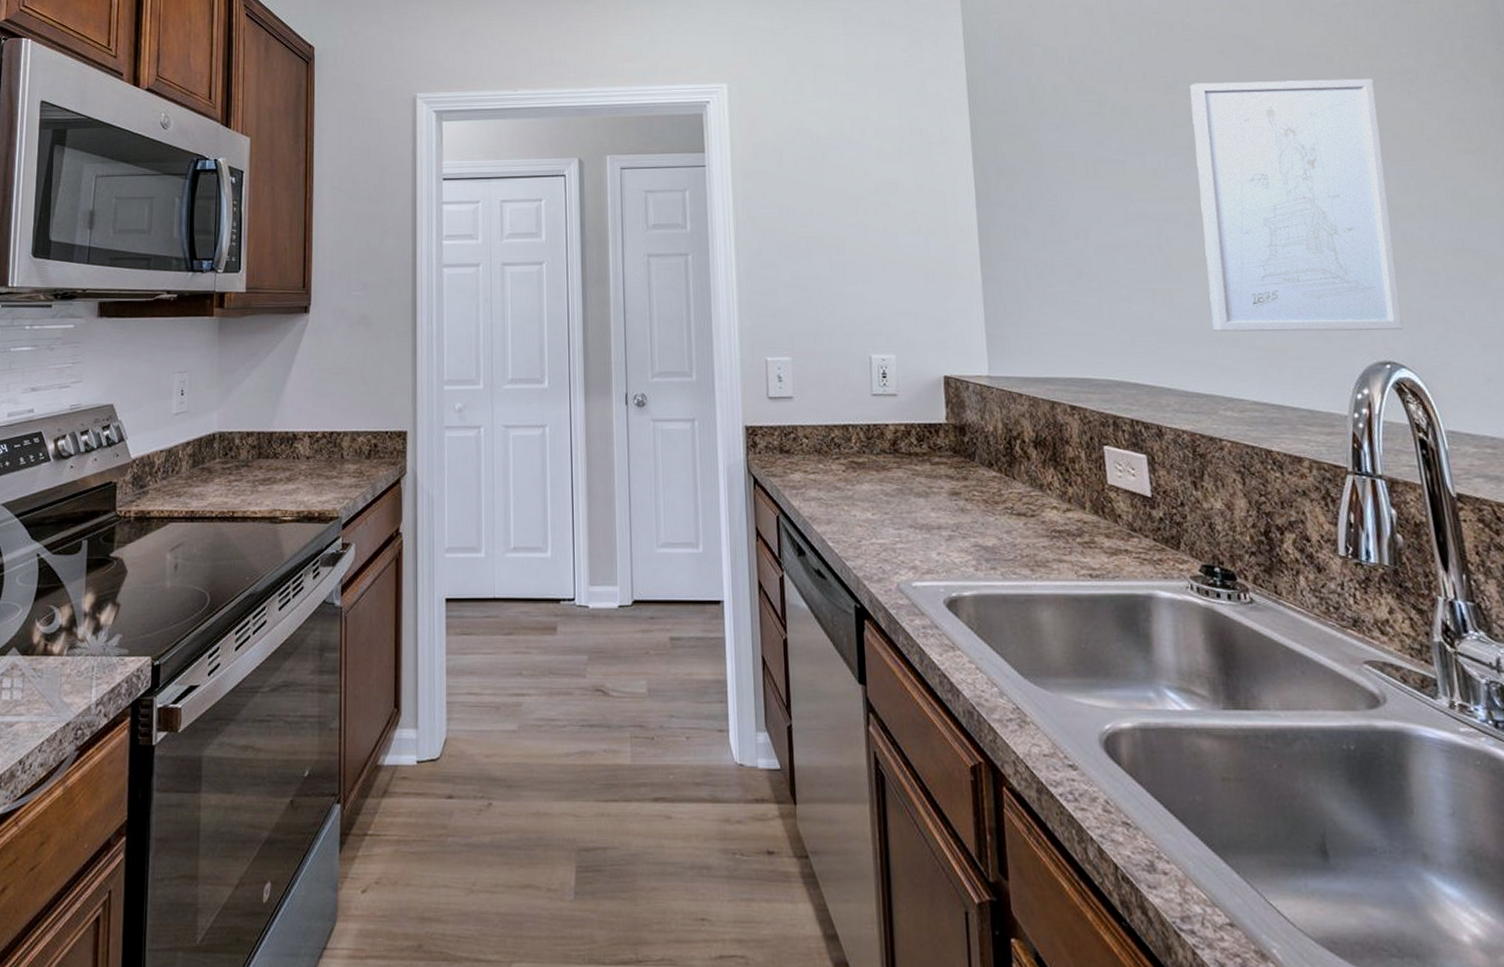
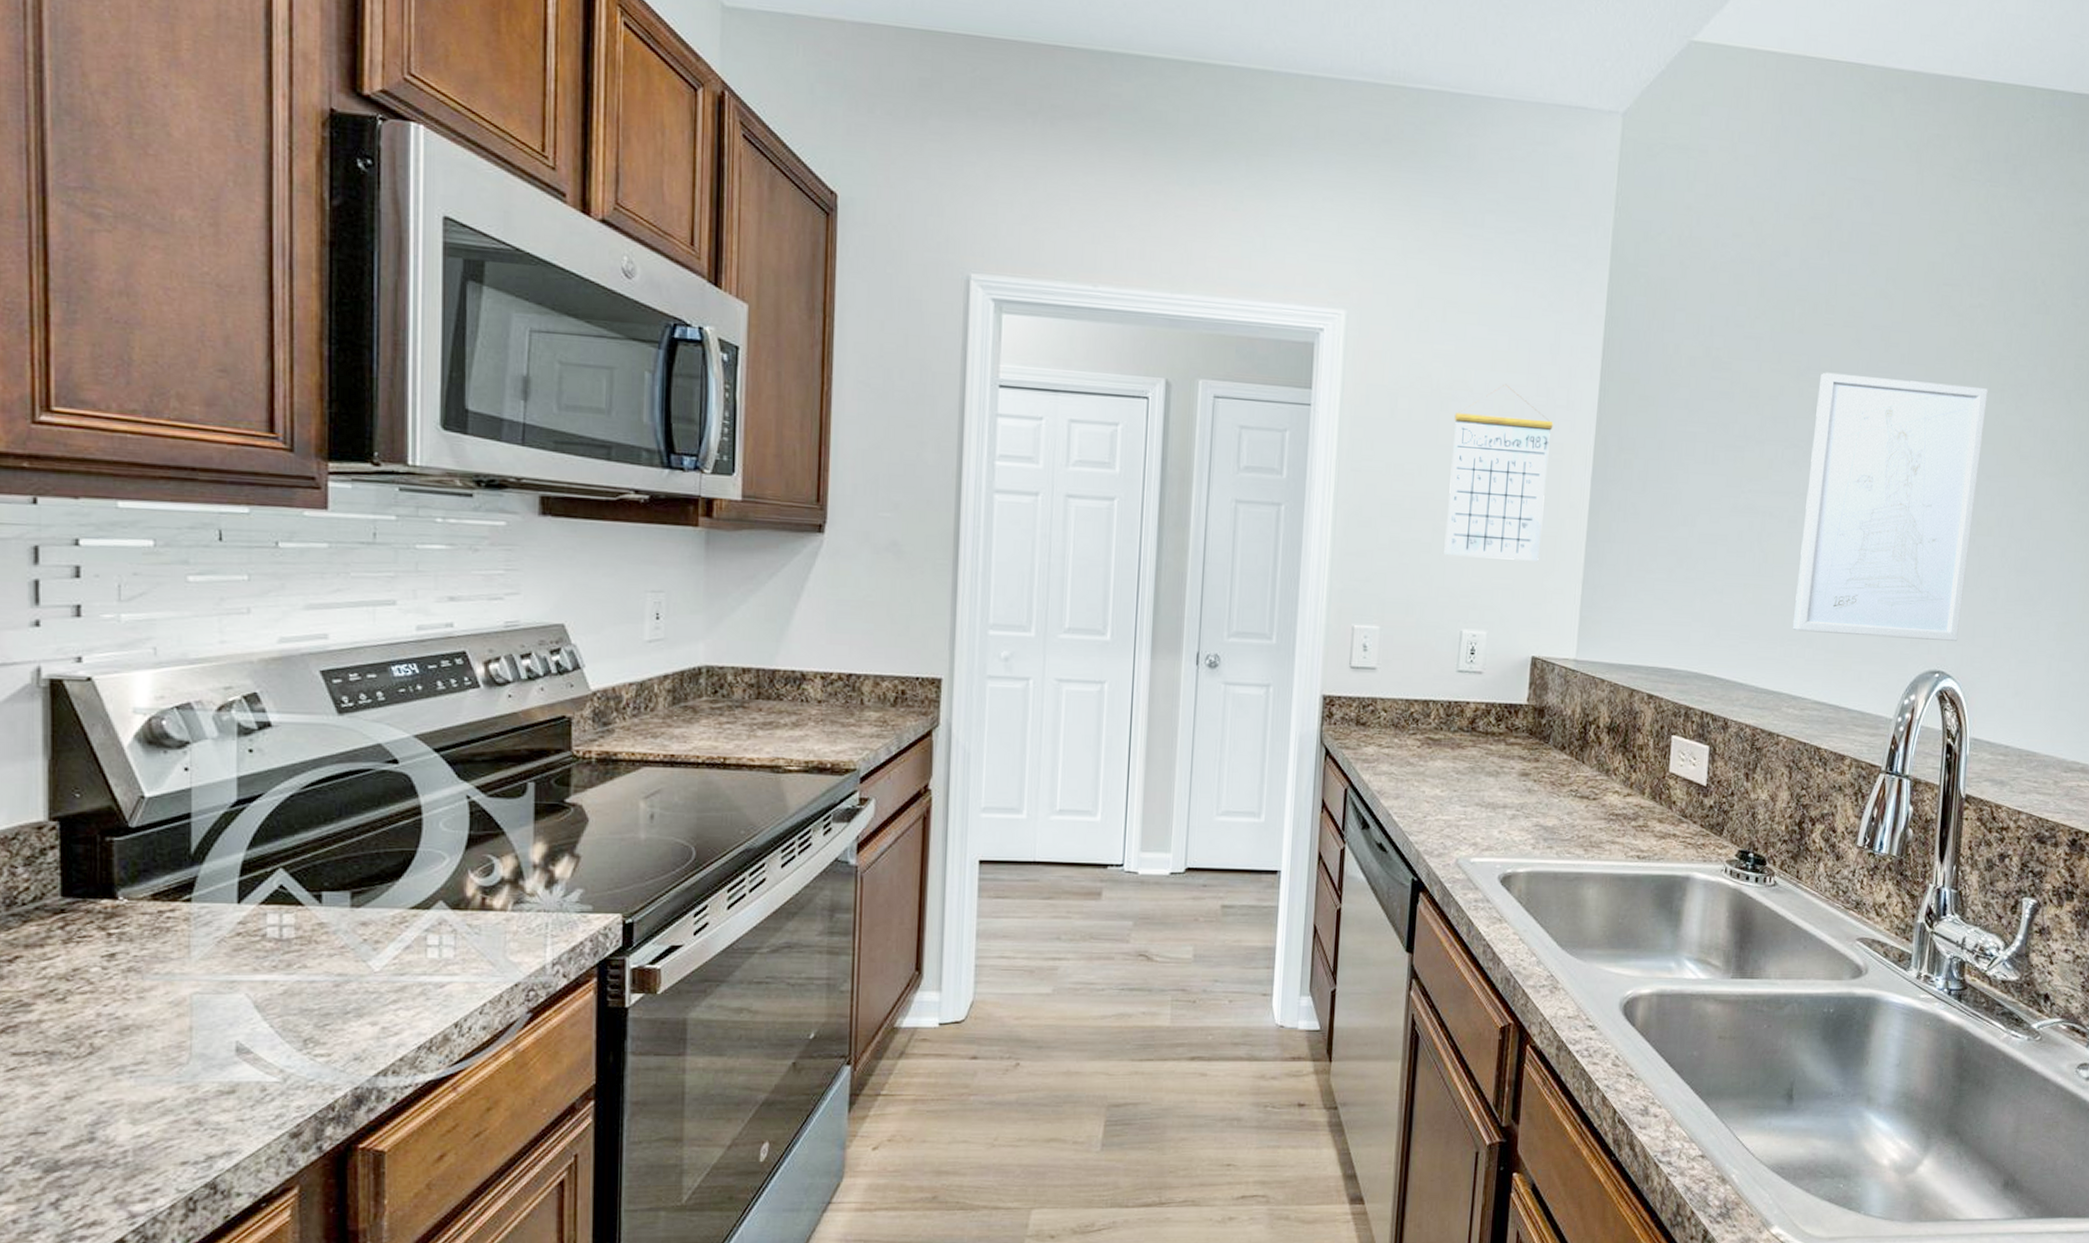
calendar: none [836,129,936,287] -> present [1444,384,1554,561]

